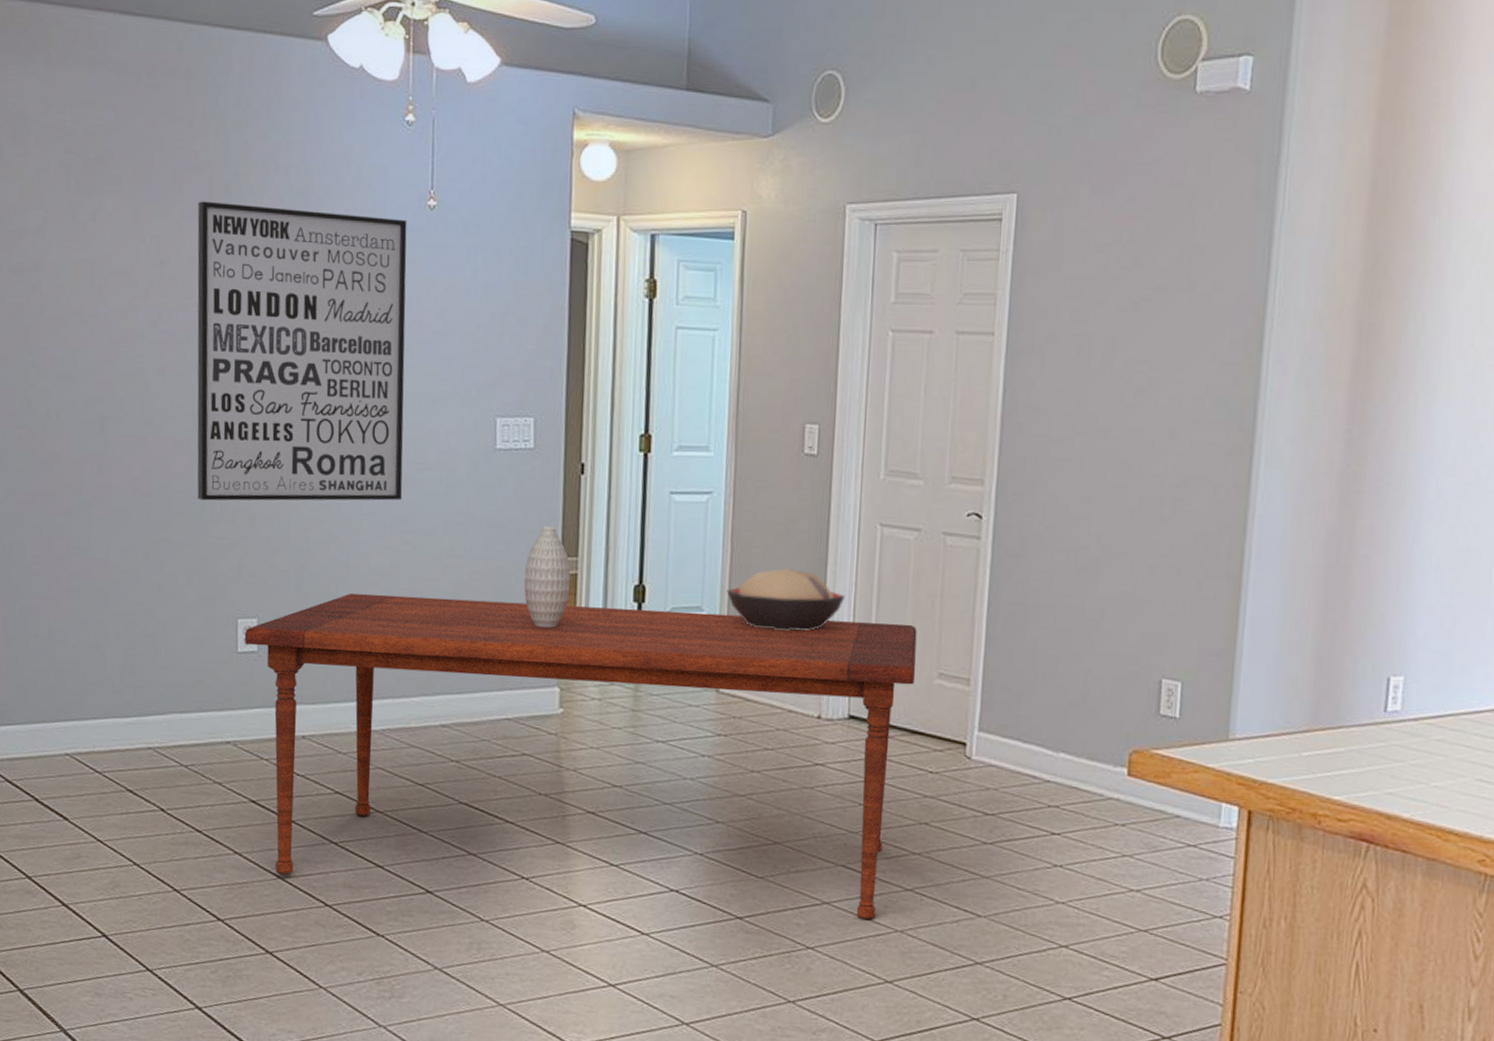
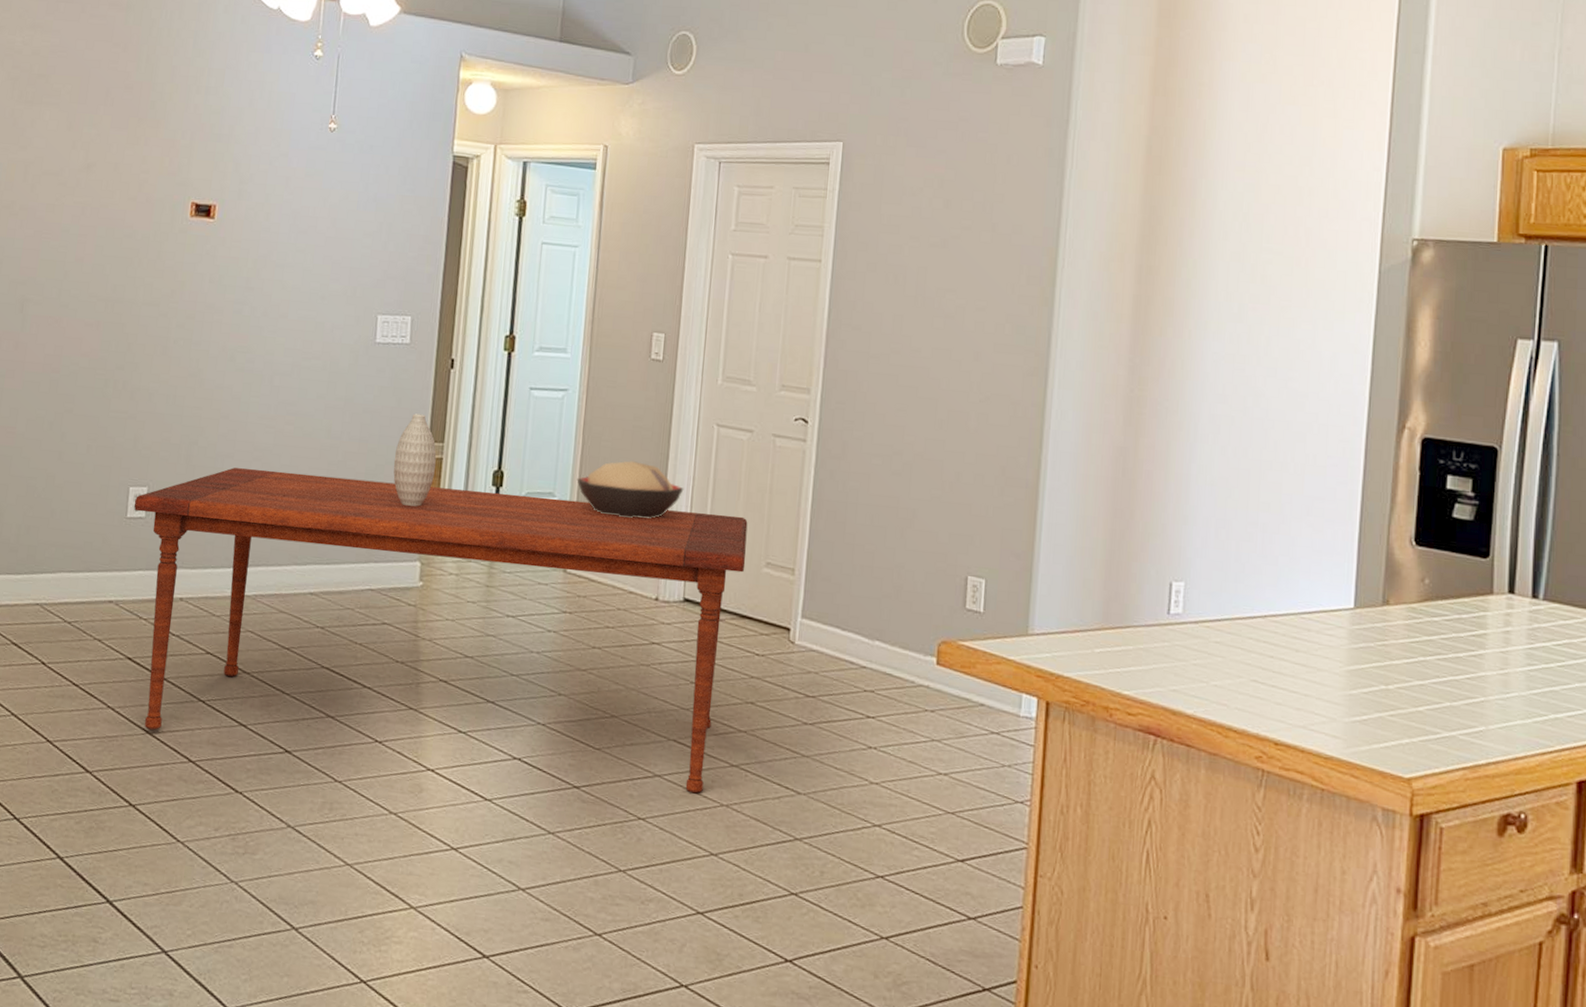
wall art: present [197,201,407,501] -> none [102,115,310,385]

